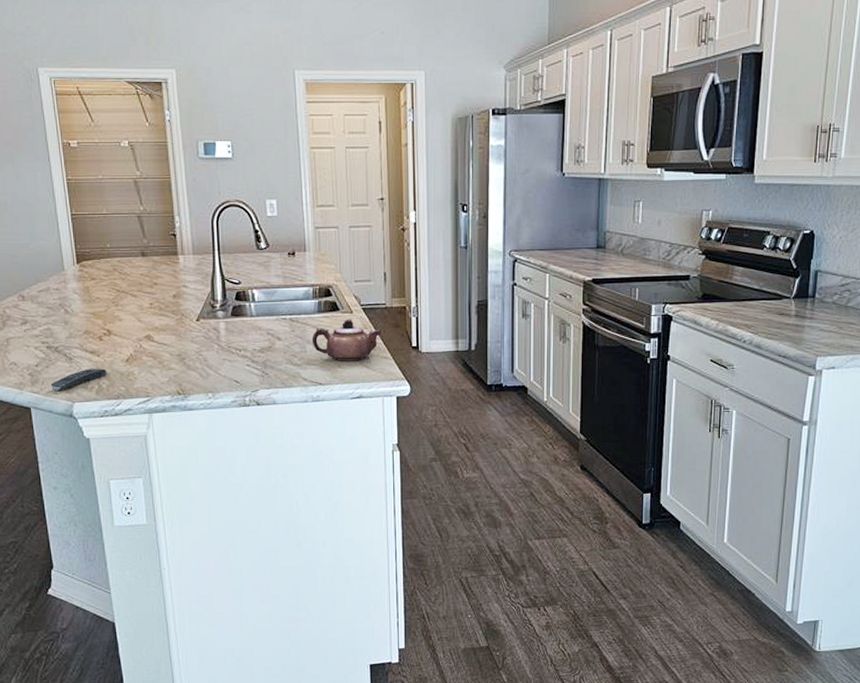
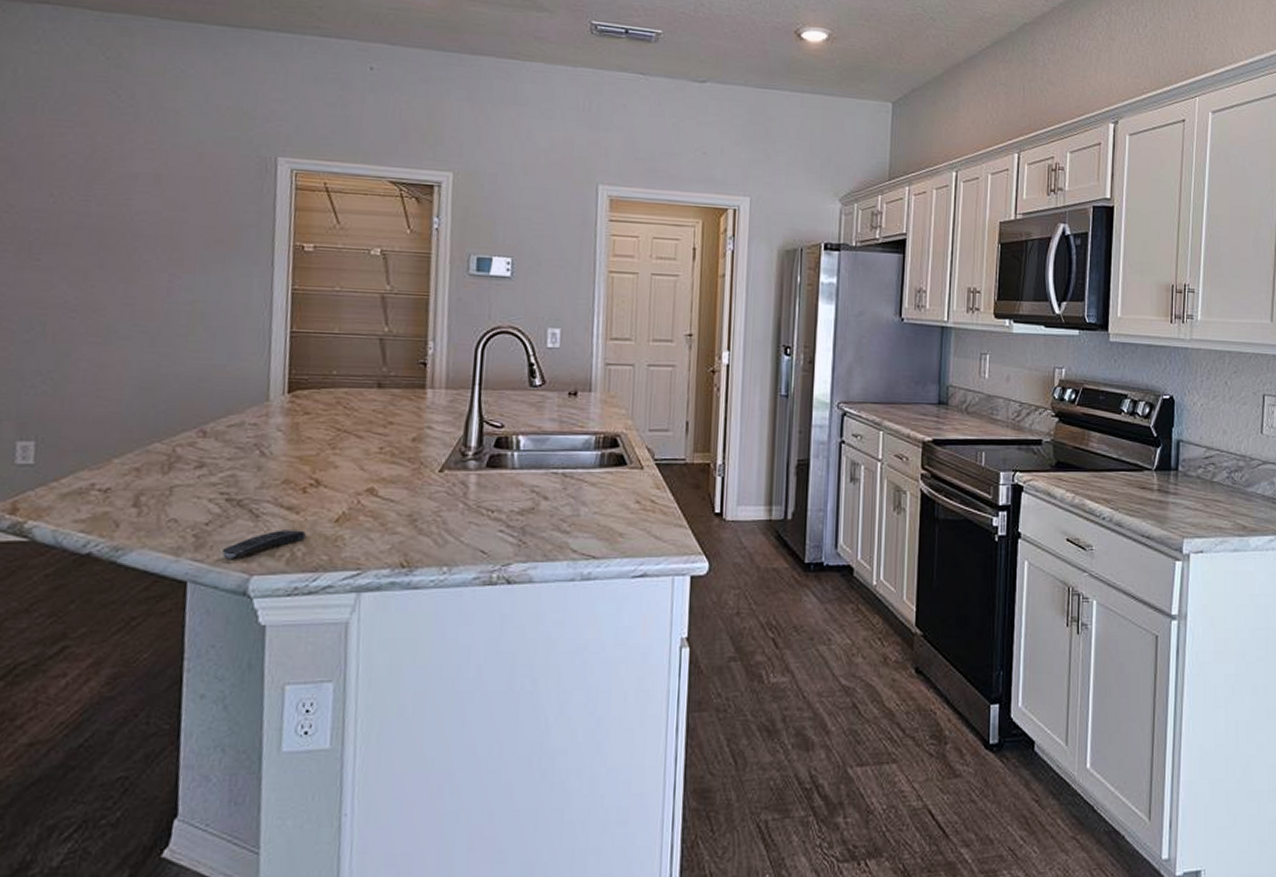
teapot: present [311,319,382,361] -> none [587,476,679,530]

